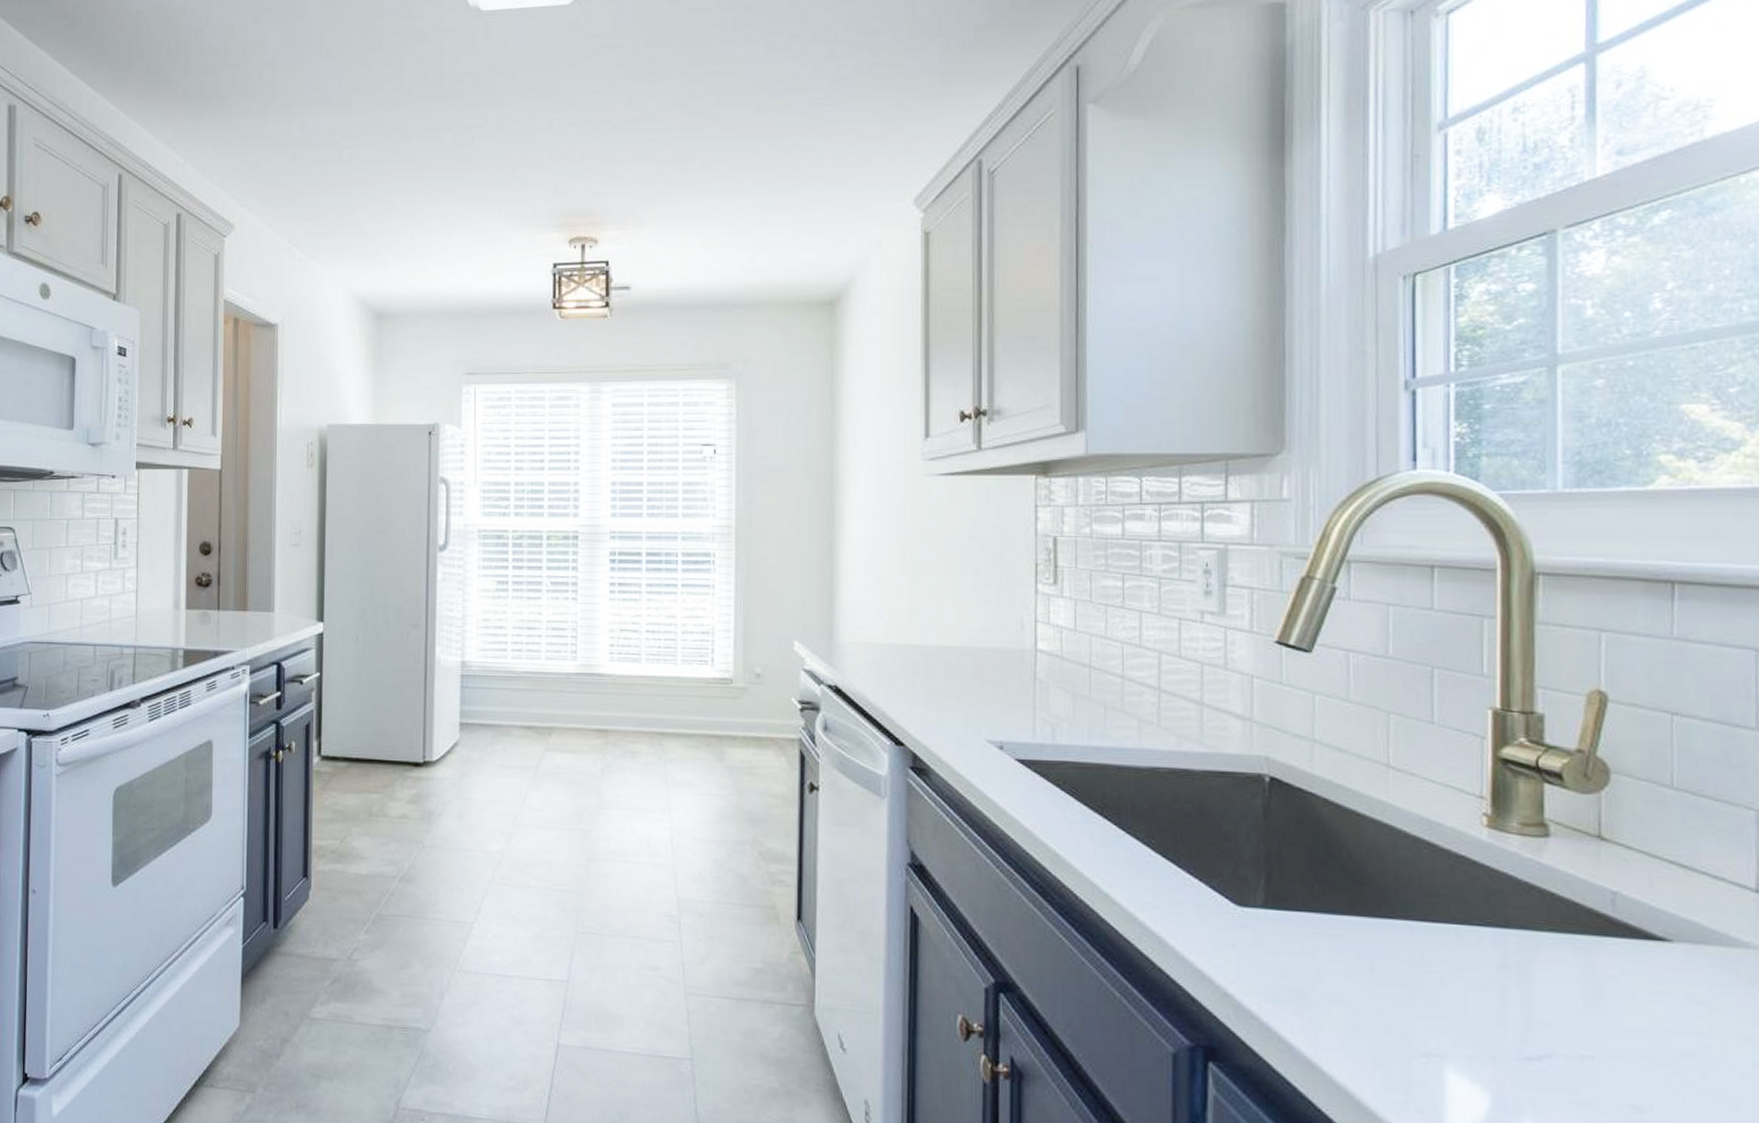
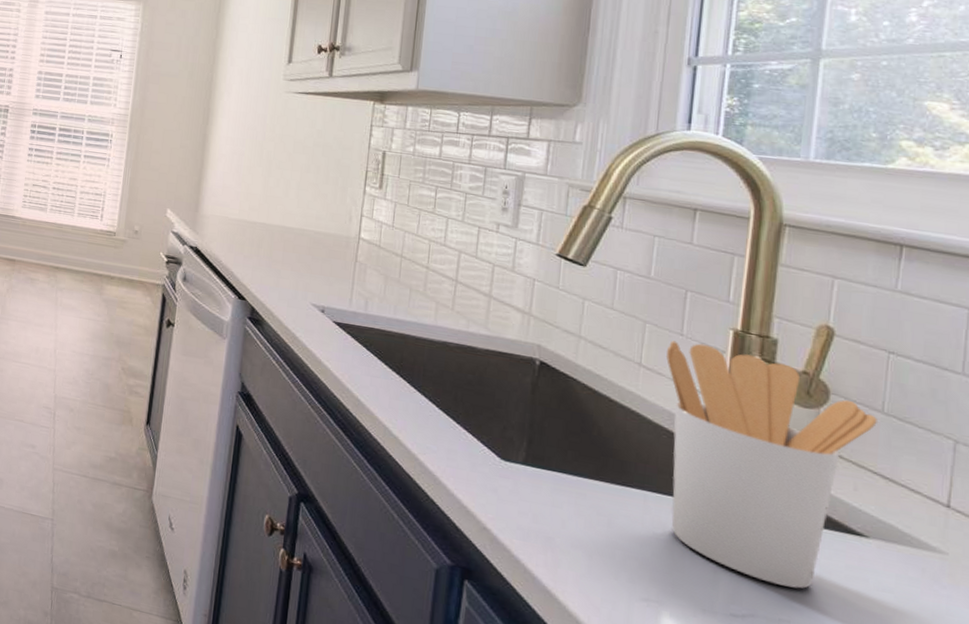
utensil holder: none [1416,731,1667,1015] -> present [665,340,877,589]

